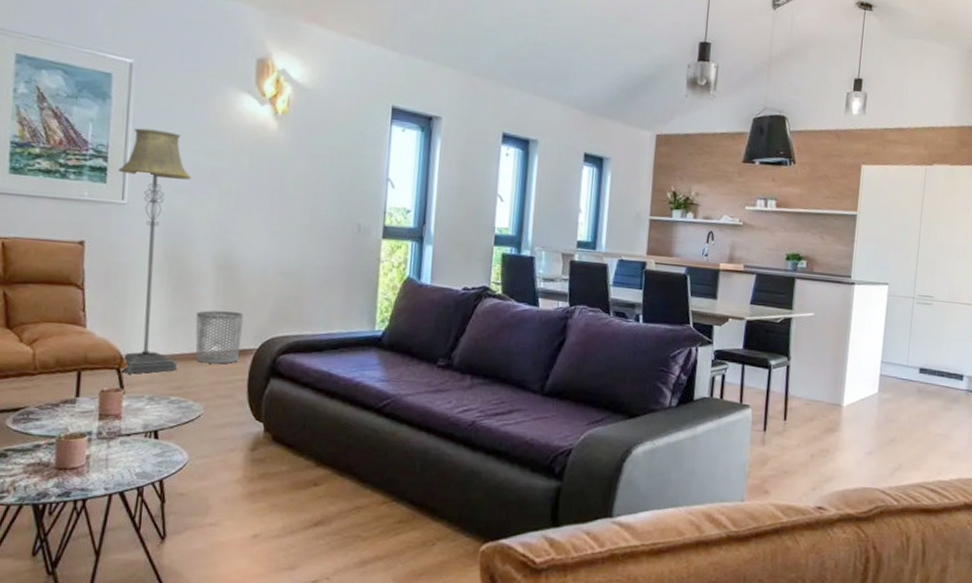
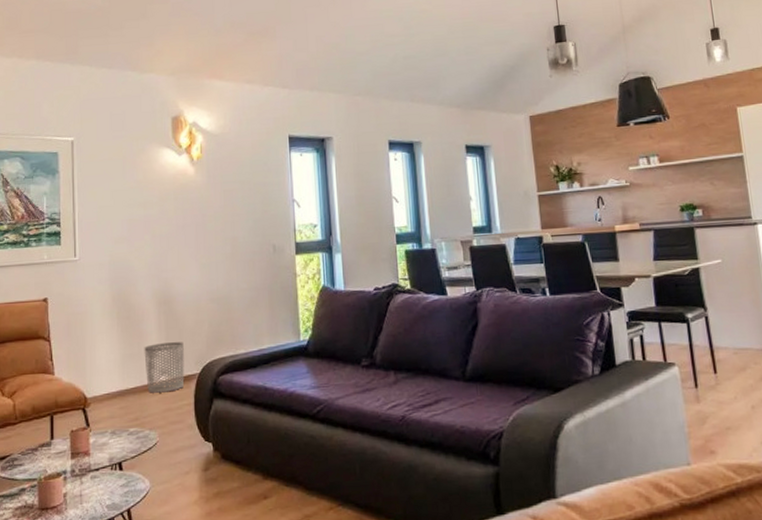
floor lamp: present [118,128,192,374] -> none [69,192,132,412]

